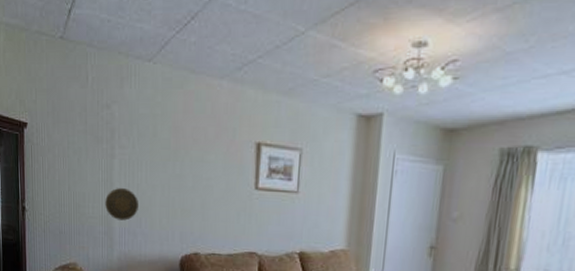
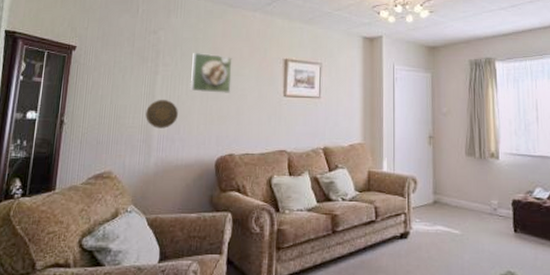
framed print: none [149,131,196,183] -> present [189,52,232,93]

